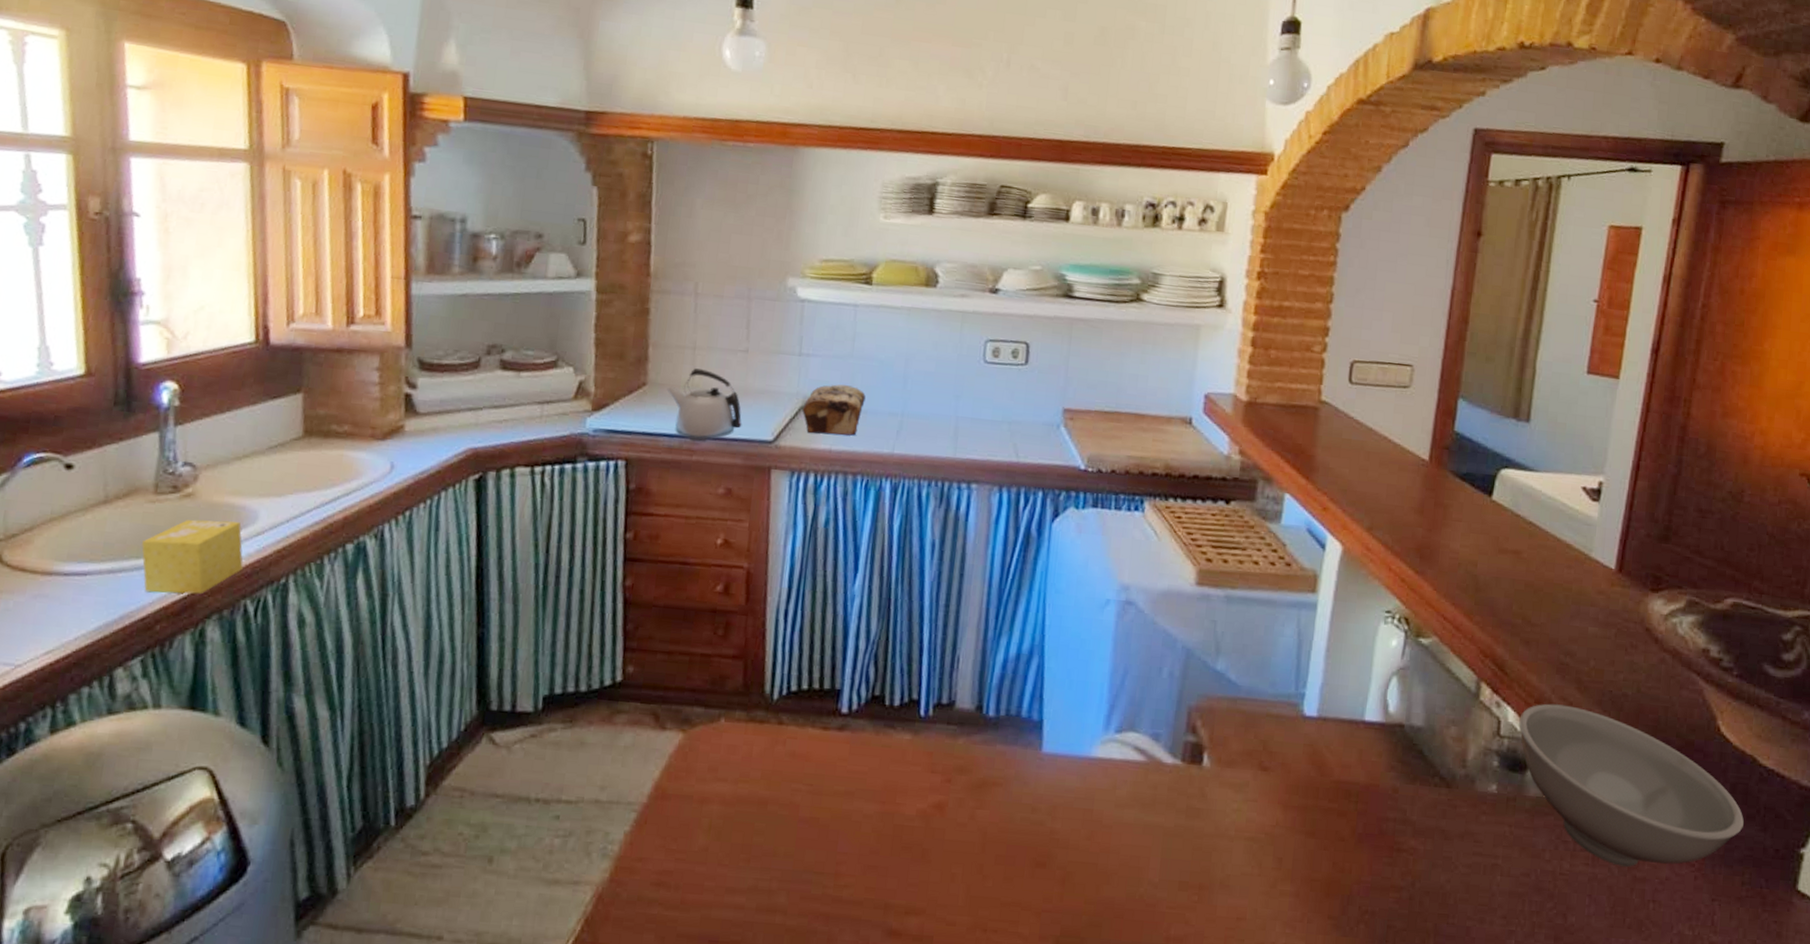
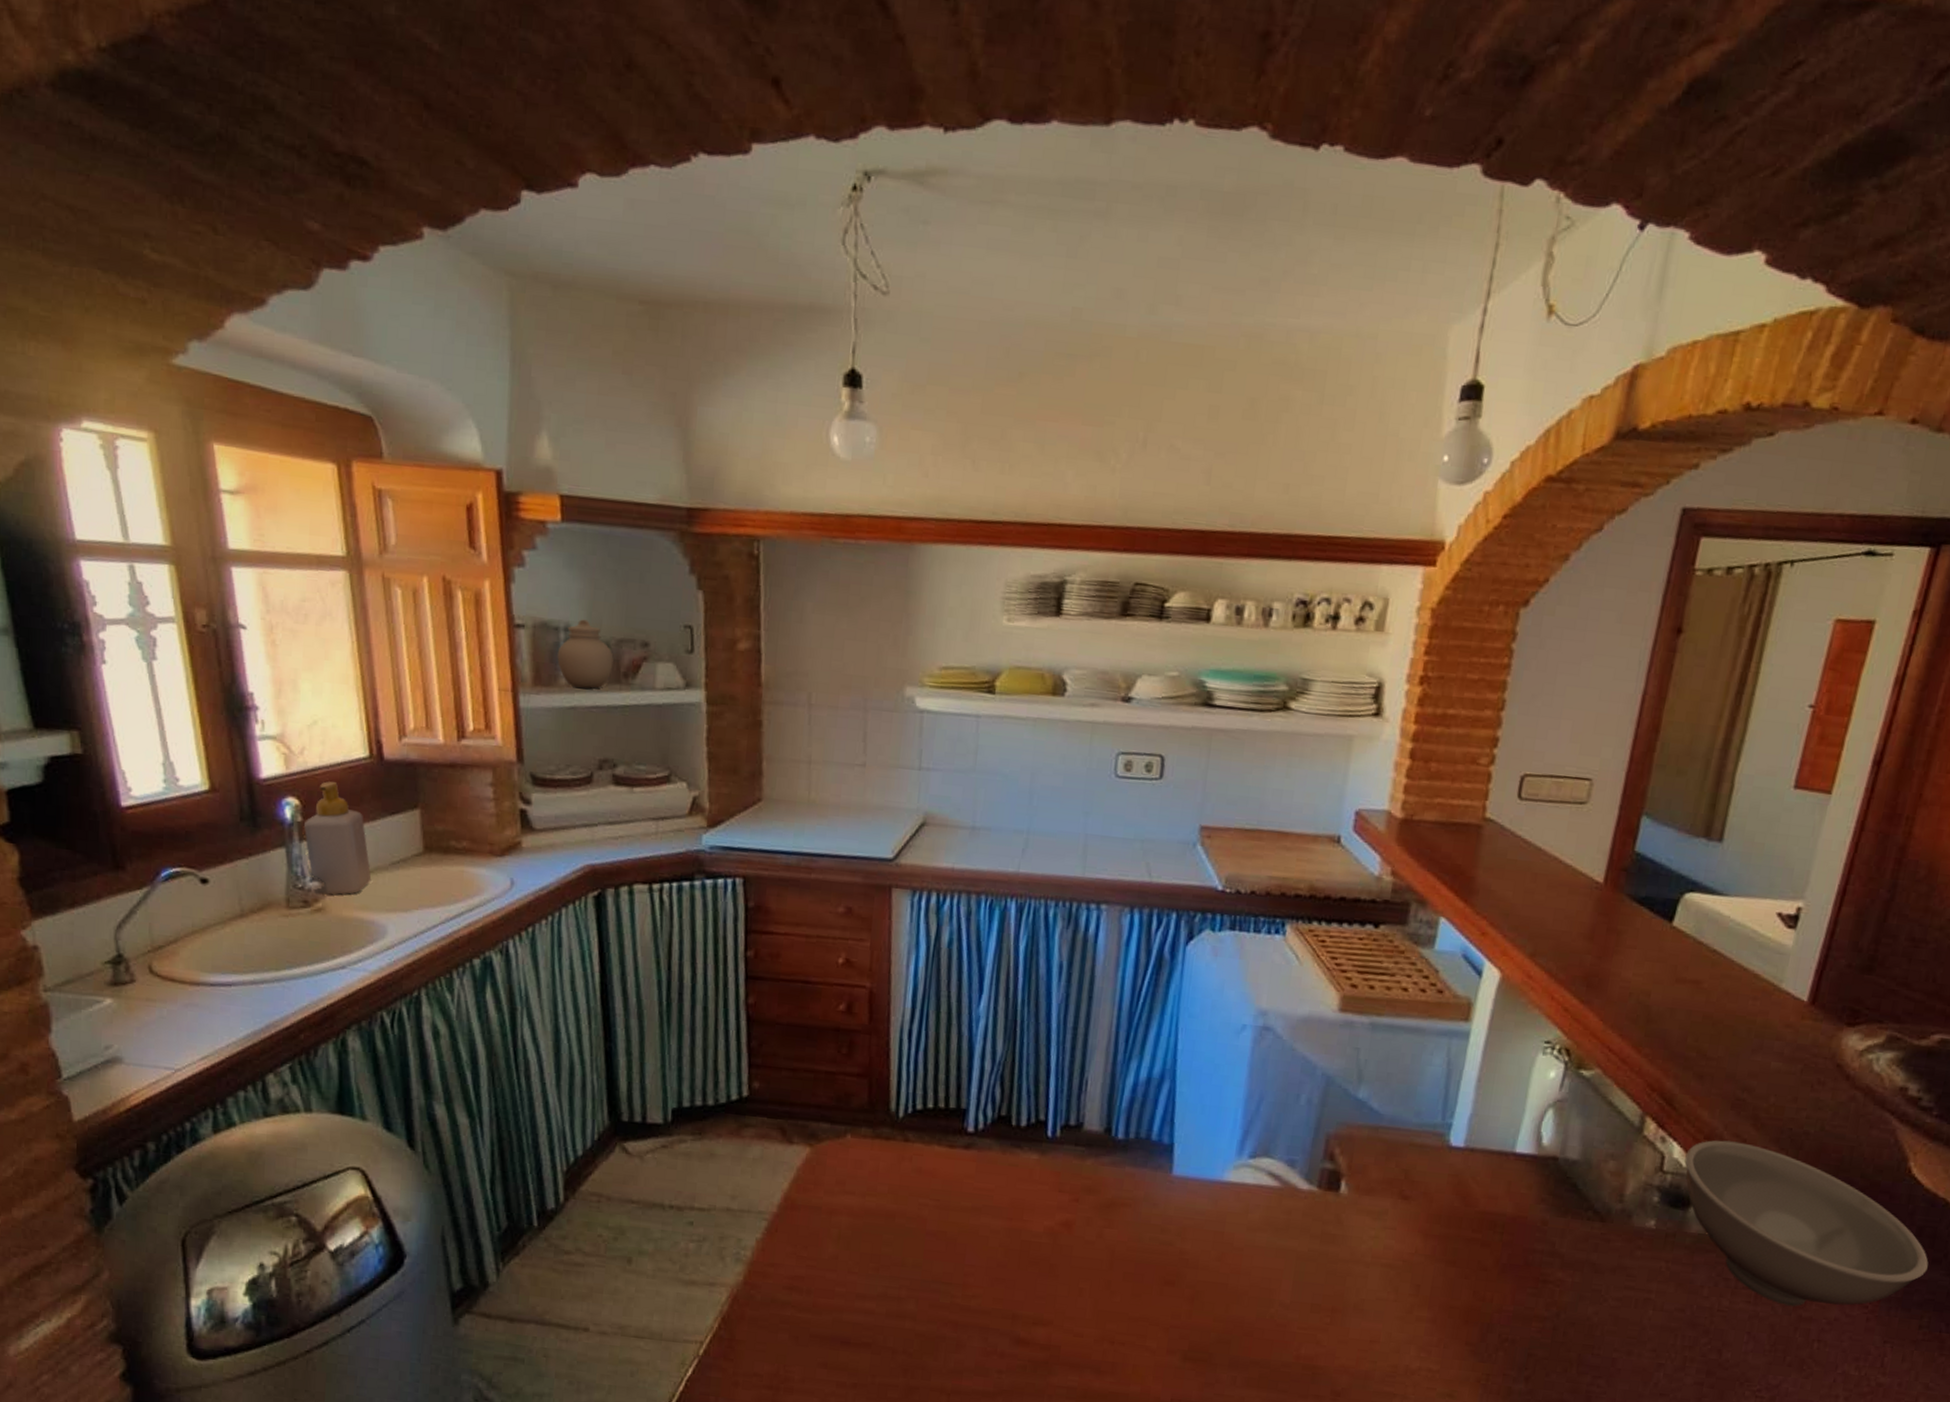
sponge: present [141,519,244,595] -> none [280,933,377,1006]
soap bottle: none [180,366,247,481] -> present [304,781,372,896]
jar: none [451,211,508,278] -> present [557,619,614,689]
kettle: present [667,368,742,442] -> none [782,783,860,860]
bread loaf: present [802,384,866,436] -> none [923,800,989,854]

